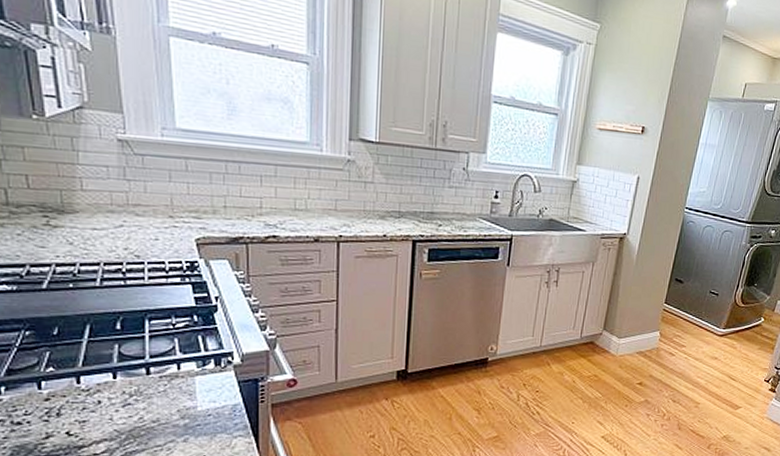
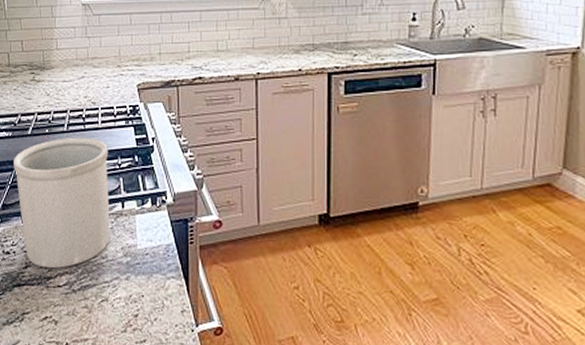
utensil holder: none [22,293,162,437] -> present [13,137,110,269]

